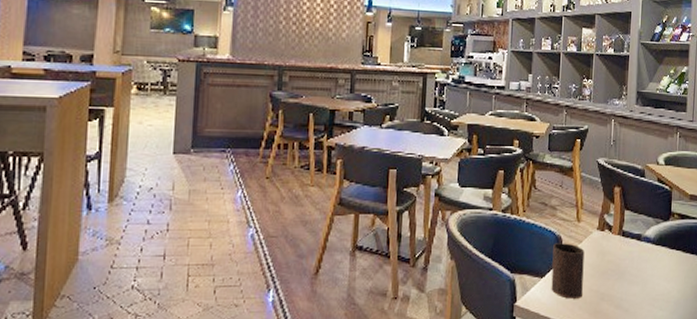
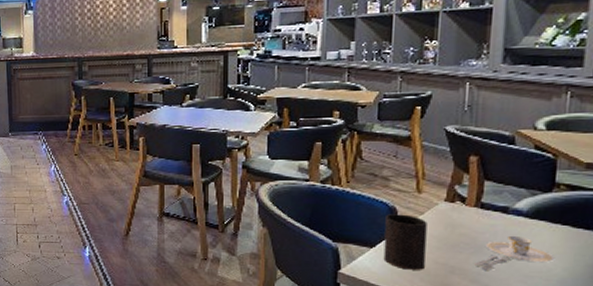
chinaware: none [618,261,672,296] -> present [474,235,555,270]

